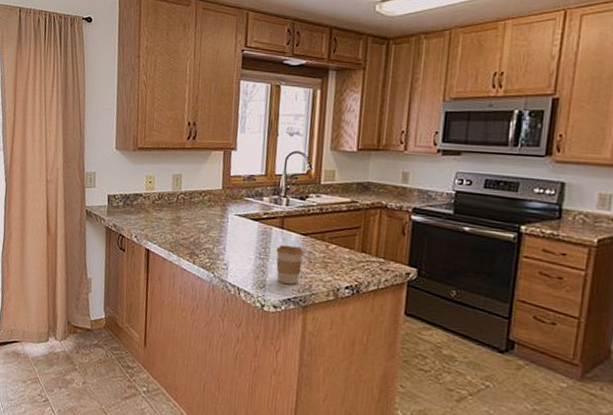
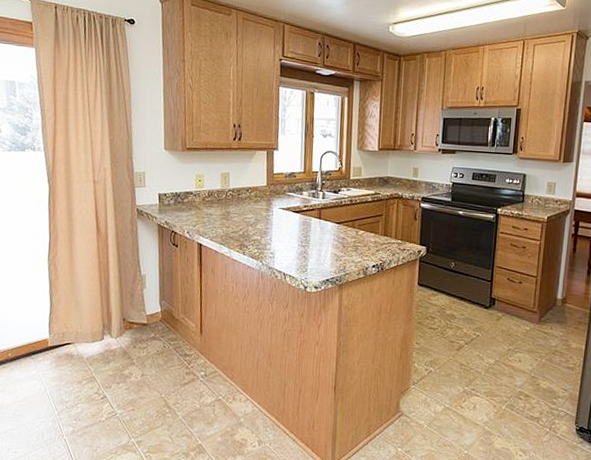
coffee cup: present [276,244,305,285] -> none [315,233,339,267]

